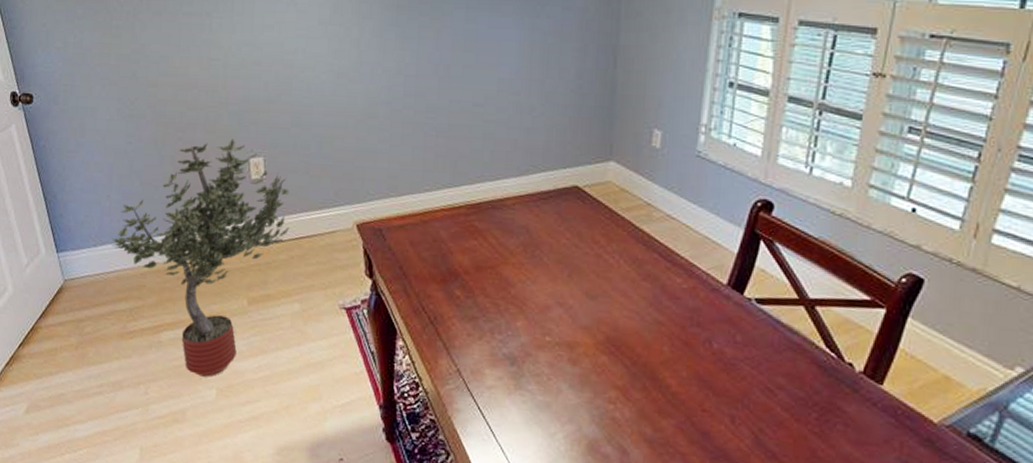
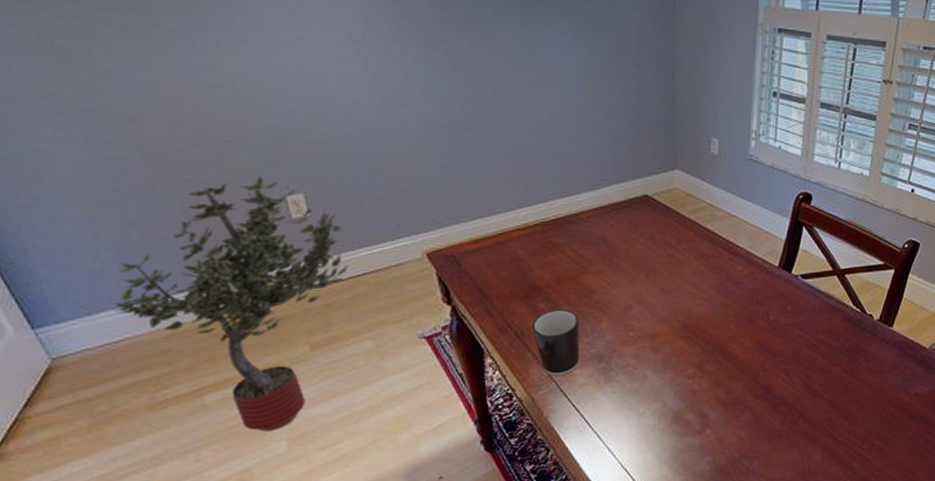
mug: none [445,298,494,372] -> present [532,309,580,376]

